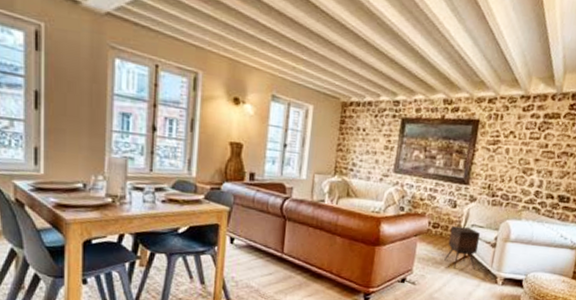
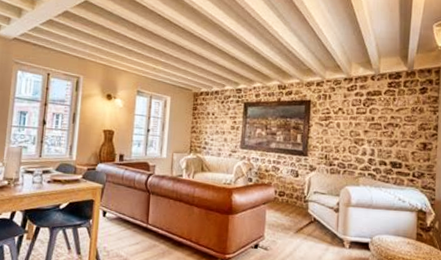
side table: present [444,226,481,270] -> none [292,194,324,234]

